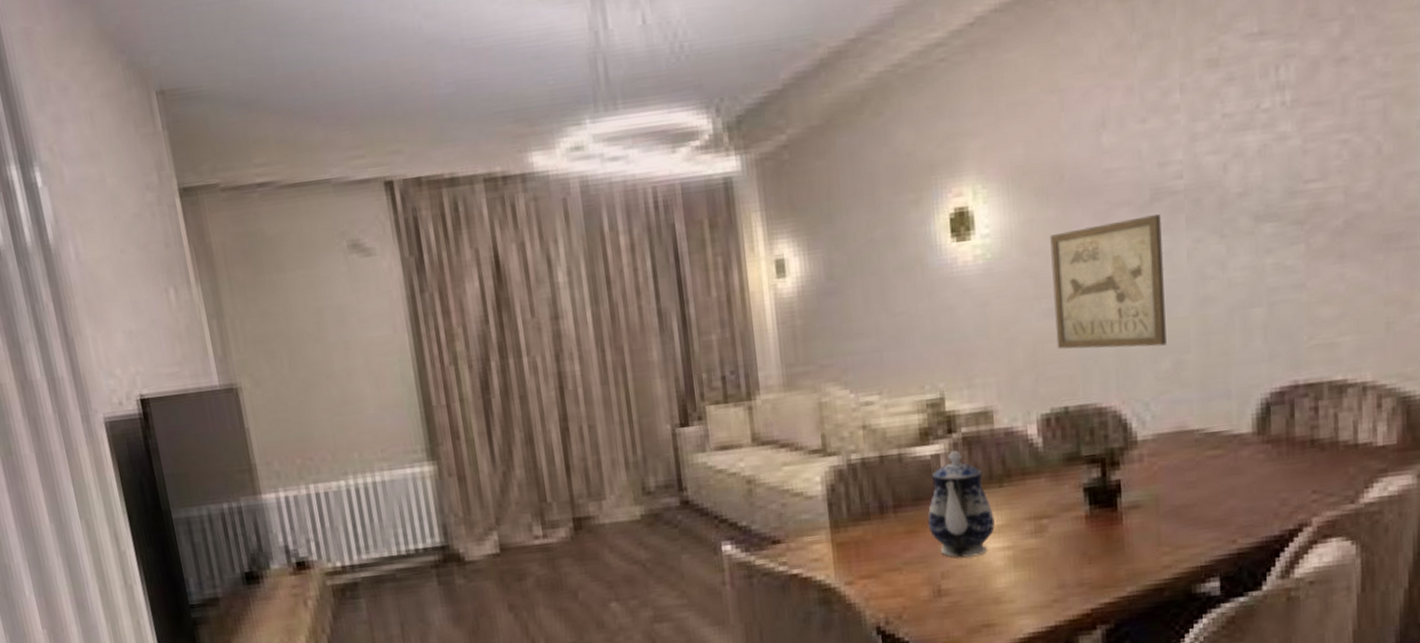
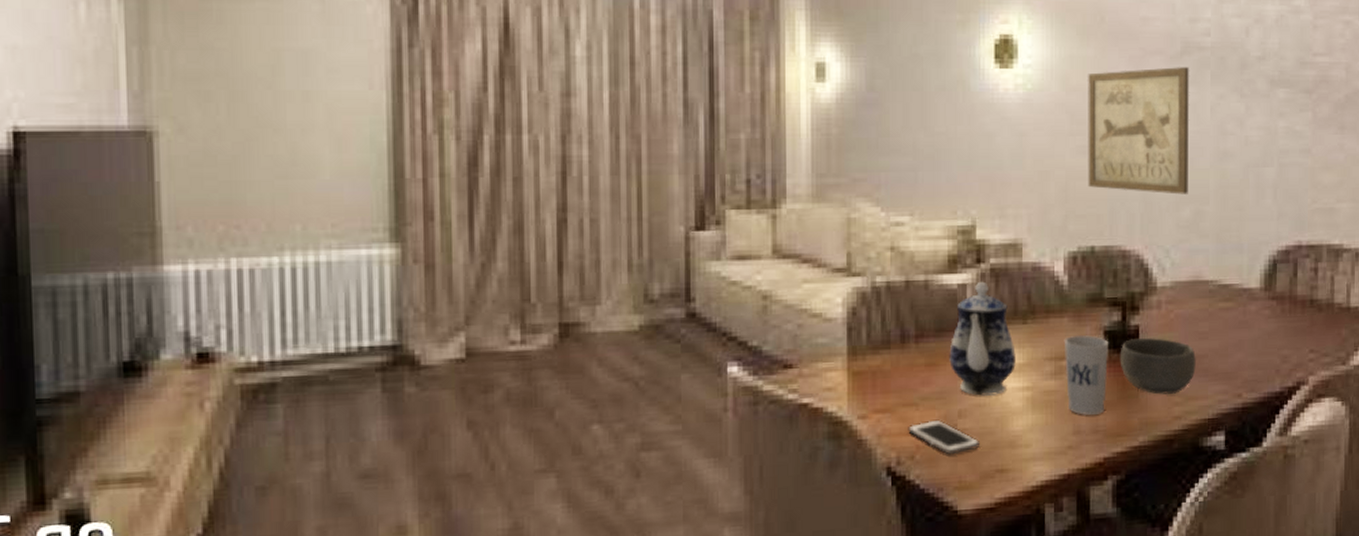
cell phone: none [893,581,965,613] -> present [908,419,981,455]
cup: none [1042,493,1090,570] -> present [1064,335,1109,415]
bowl: none [1101,490,1185,546] -> present [1120,338,1197,395]

